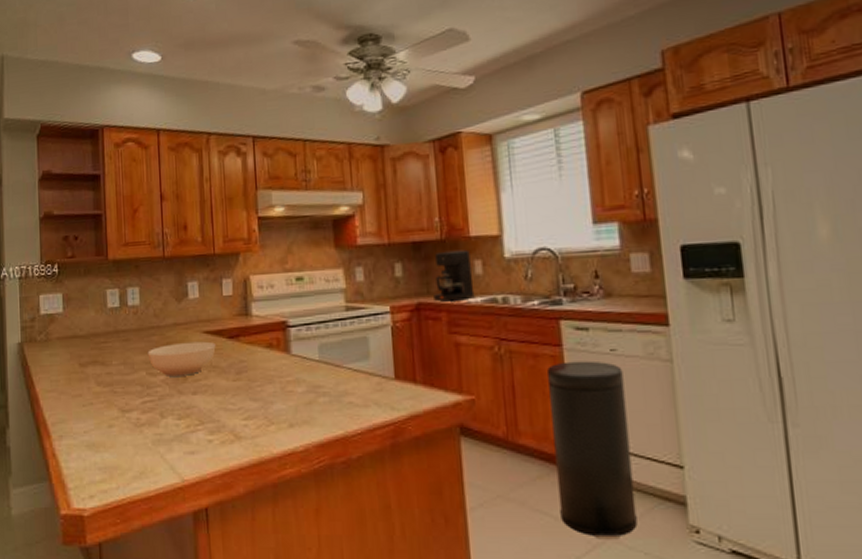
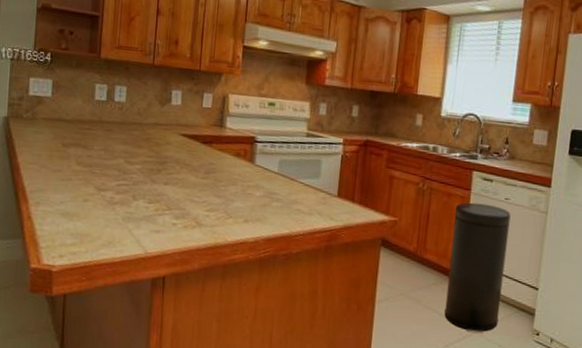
bowl: present [147,341,216,377] -> none [127,140,190,169]
coffee maker: present [434,249,475,302] -> none [380,103,415,144]

